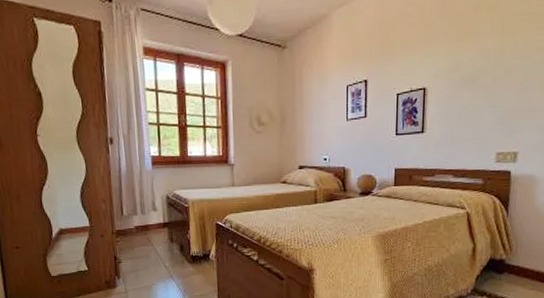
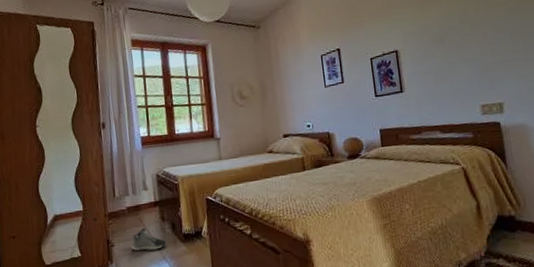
sneaker: none [139,247,175,269] -> present [132,228,167,251]

